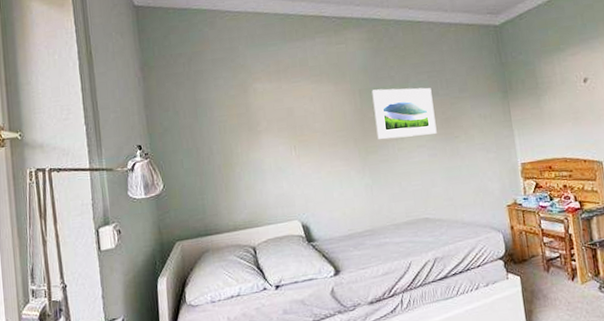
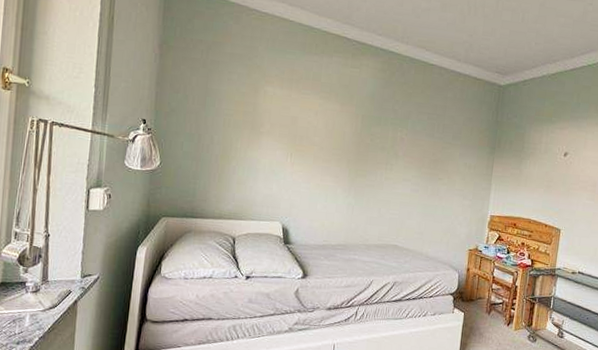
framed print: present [372,87,437,140] -> none [369,118,428,172]

